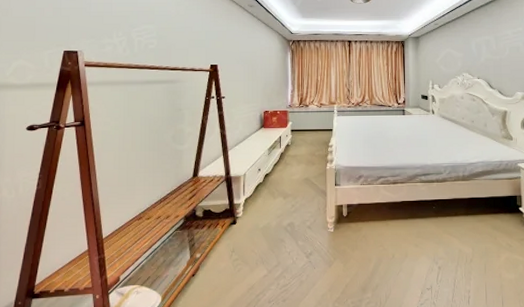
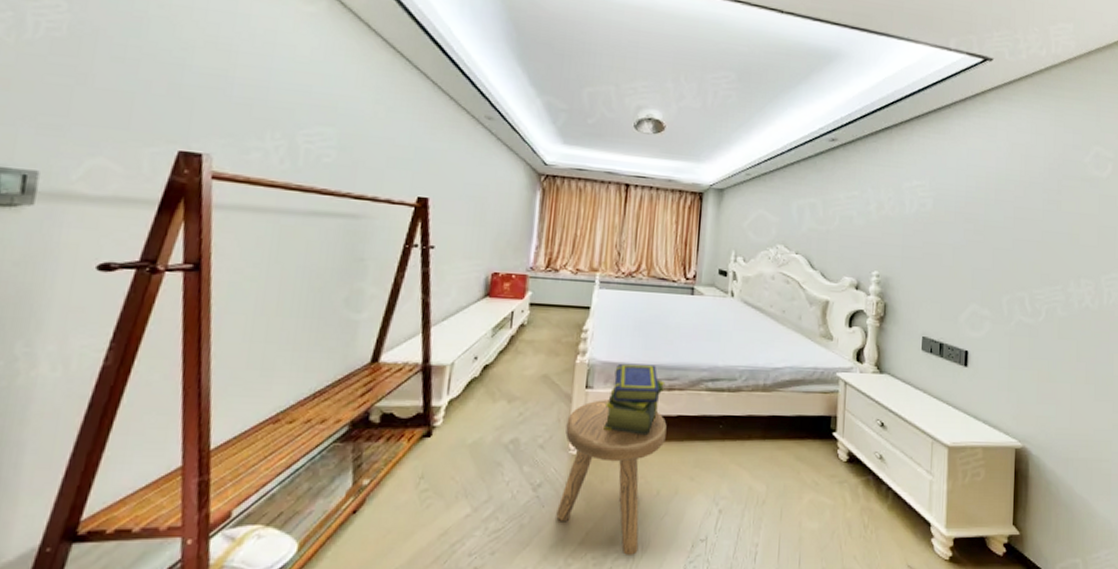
stool: none [324,193,395,300] -> present [556,399,667,555]
stack of books: none [350,166,391,217] -> present [604,364,666,436]

